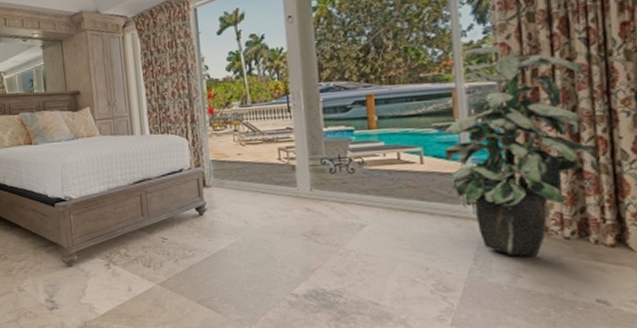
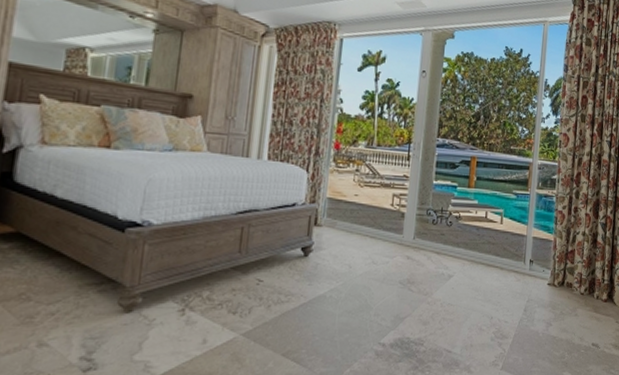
indoor plant: present [431,46,596,256] -> none [512,133,607,307]

